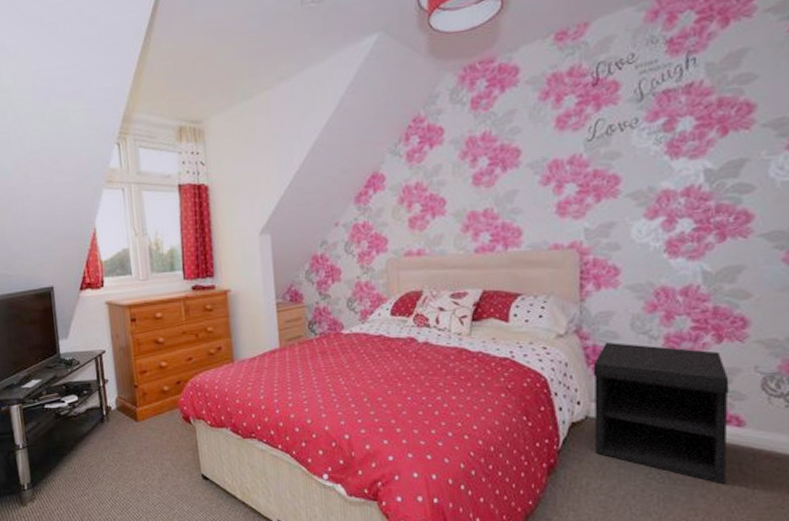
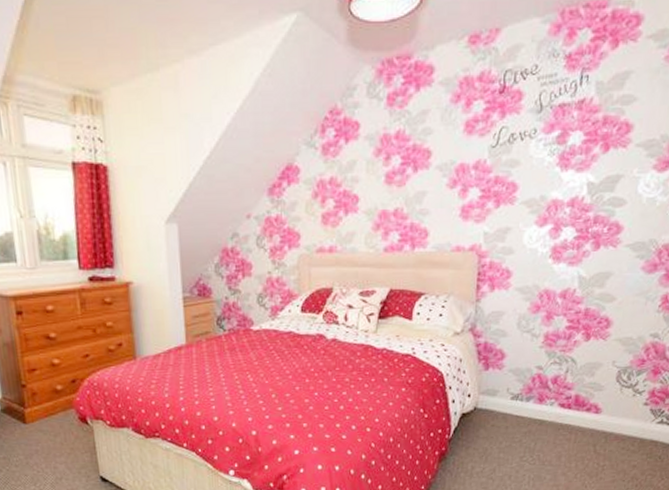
nightstand: present [593,343,729,485] -> none [480,340,592,464]

